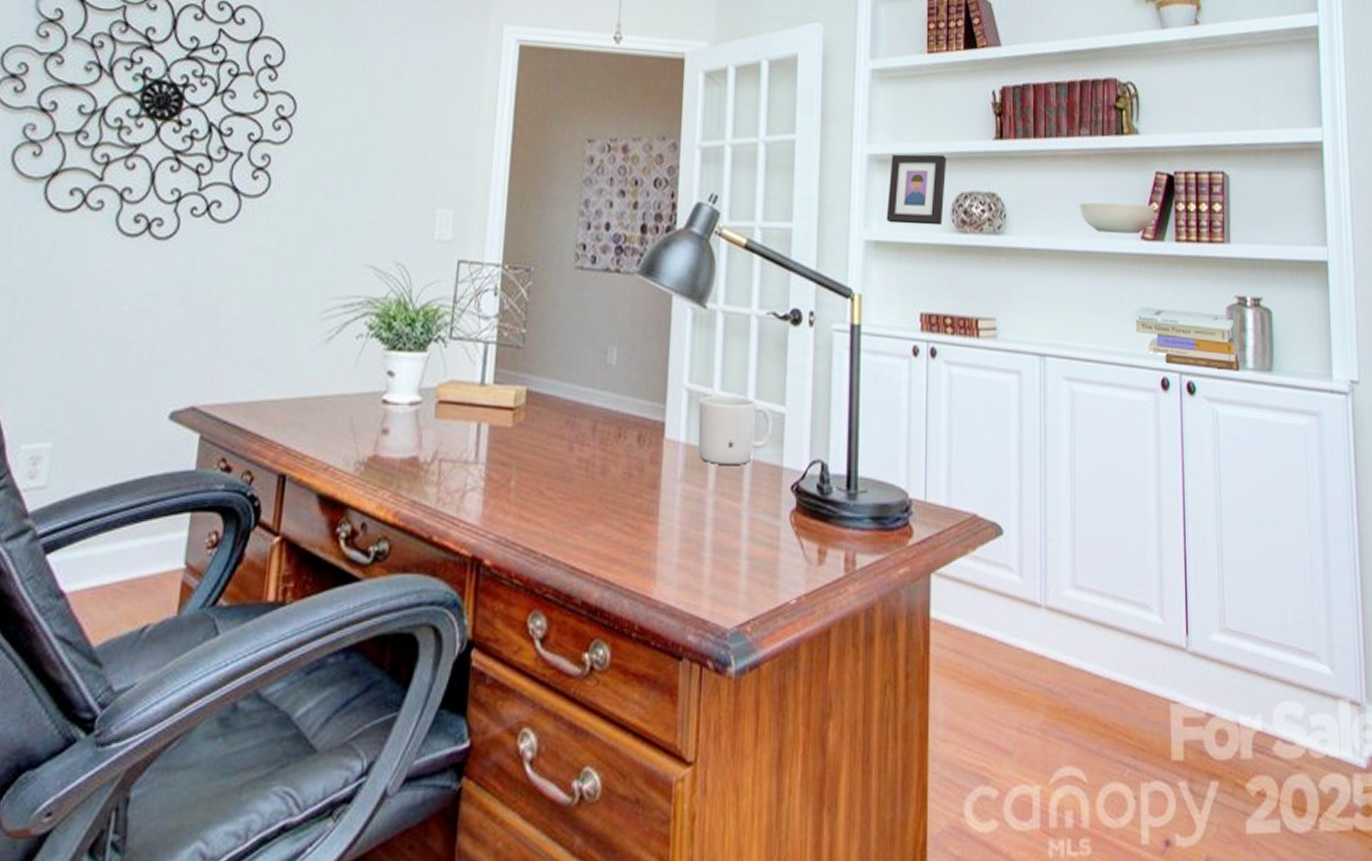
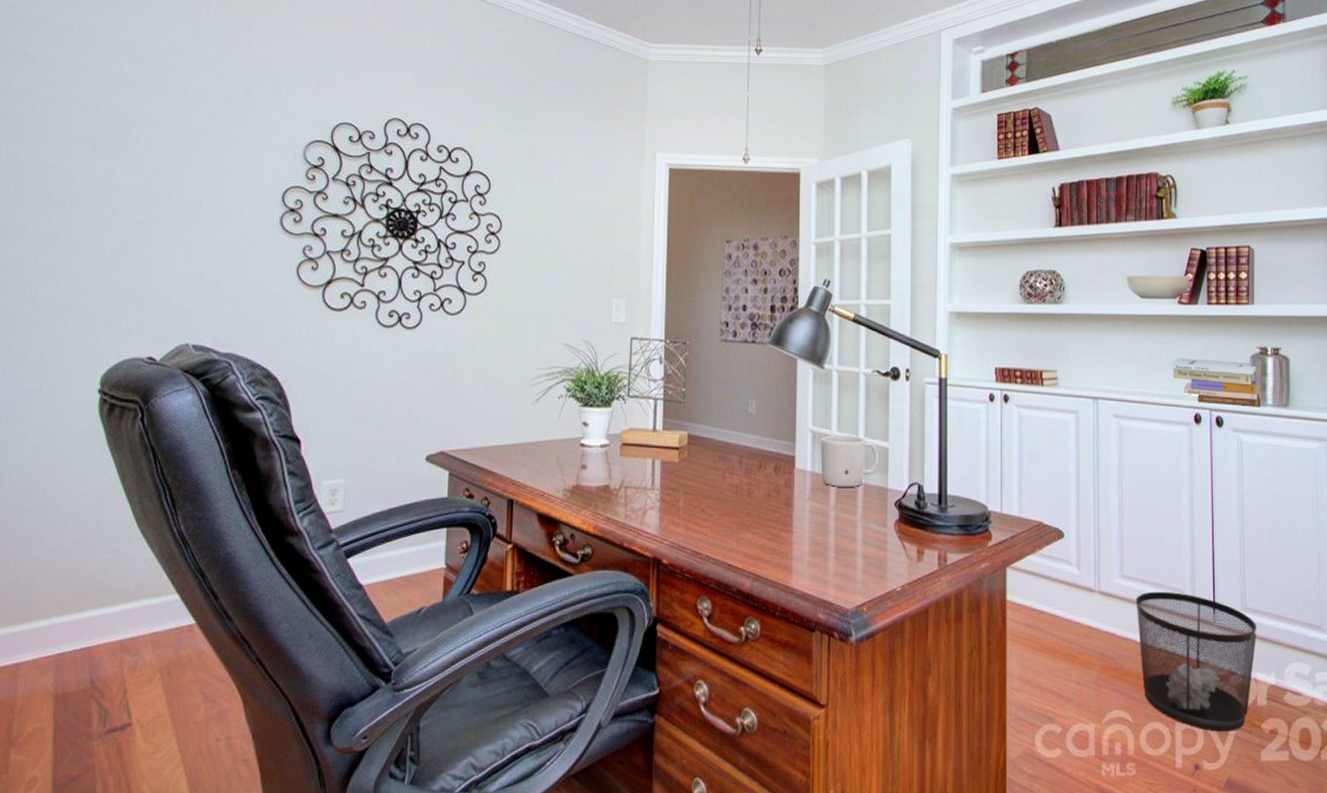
picture frame: present [886,154,947,226] -> none [966,241,1016,298]
waste bin: none [1091,606,1239,795] -> present [1135,591,1257,732]

